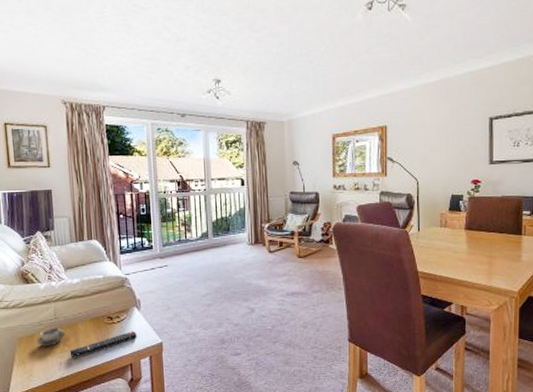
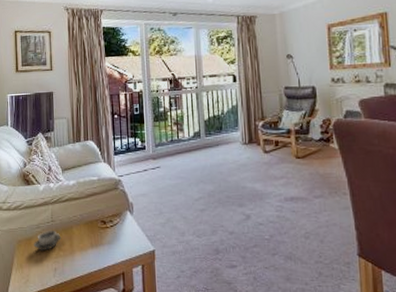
remote control: present [69,331,137,358] -> none [64,237,129,264]

